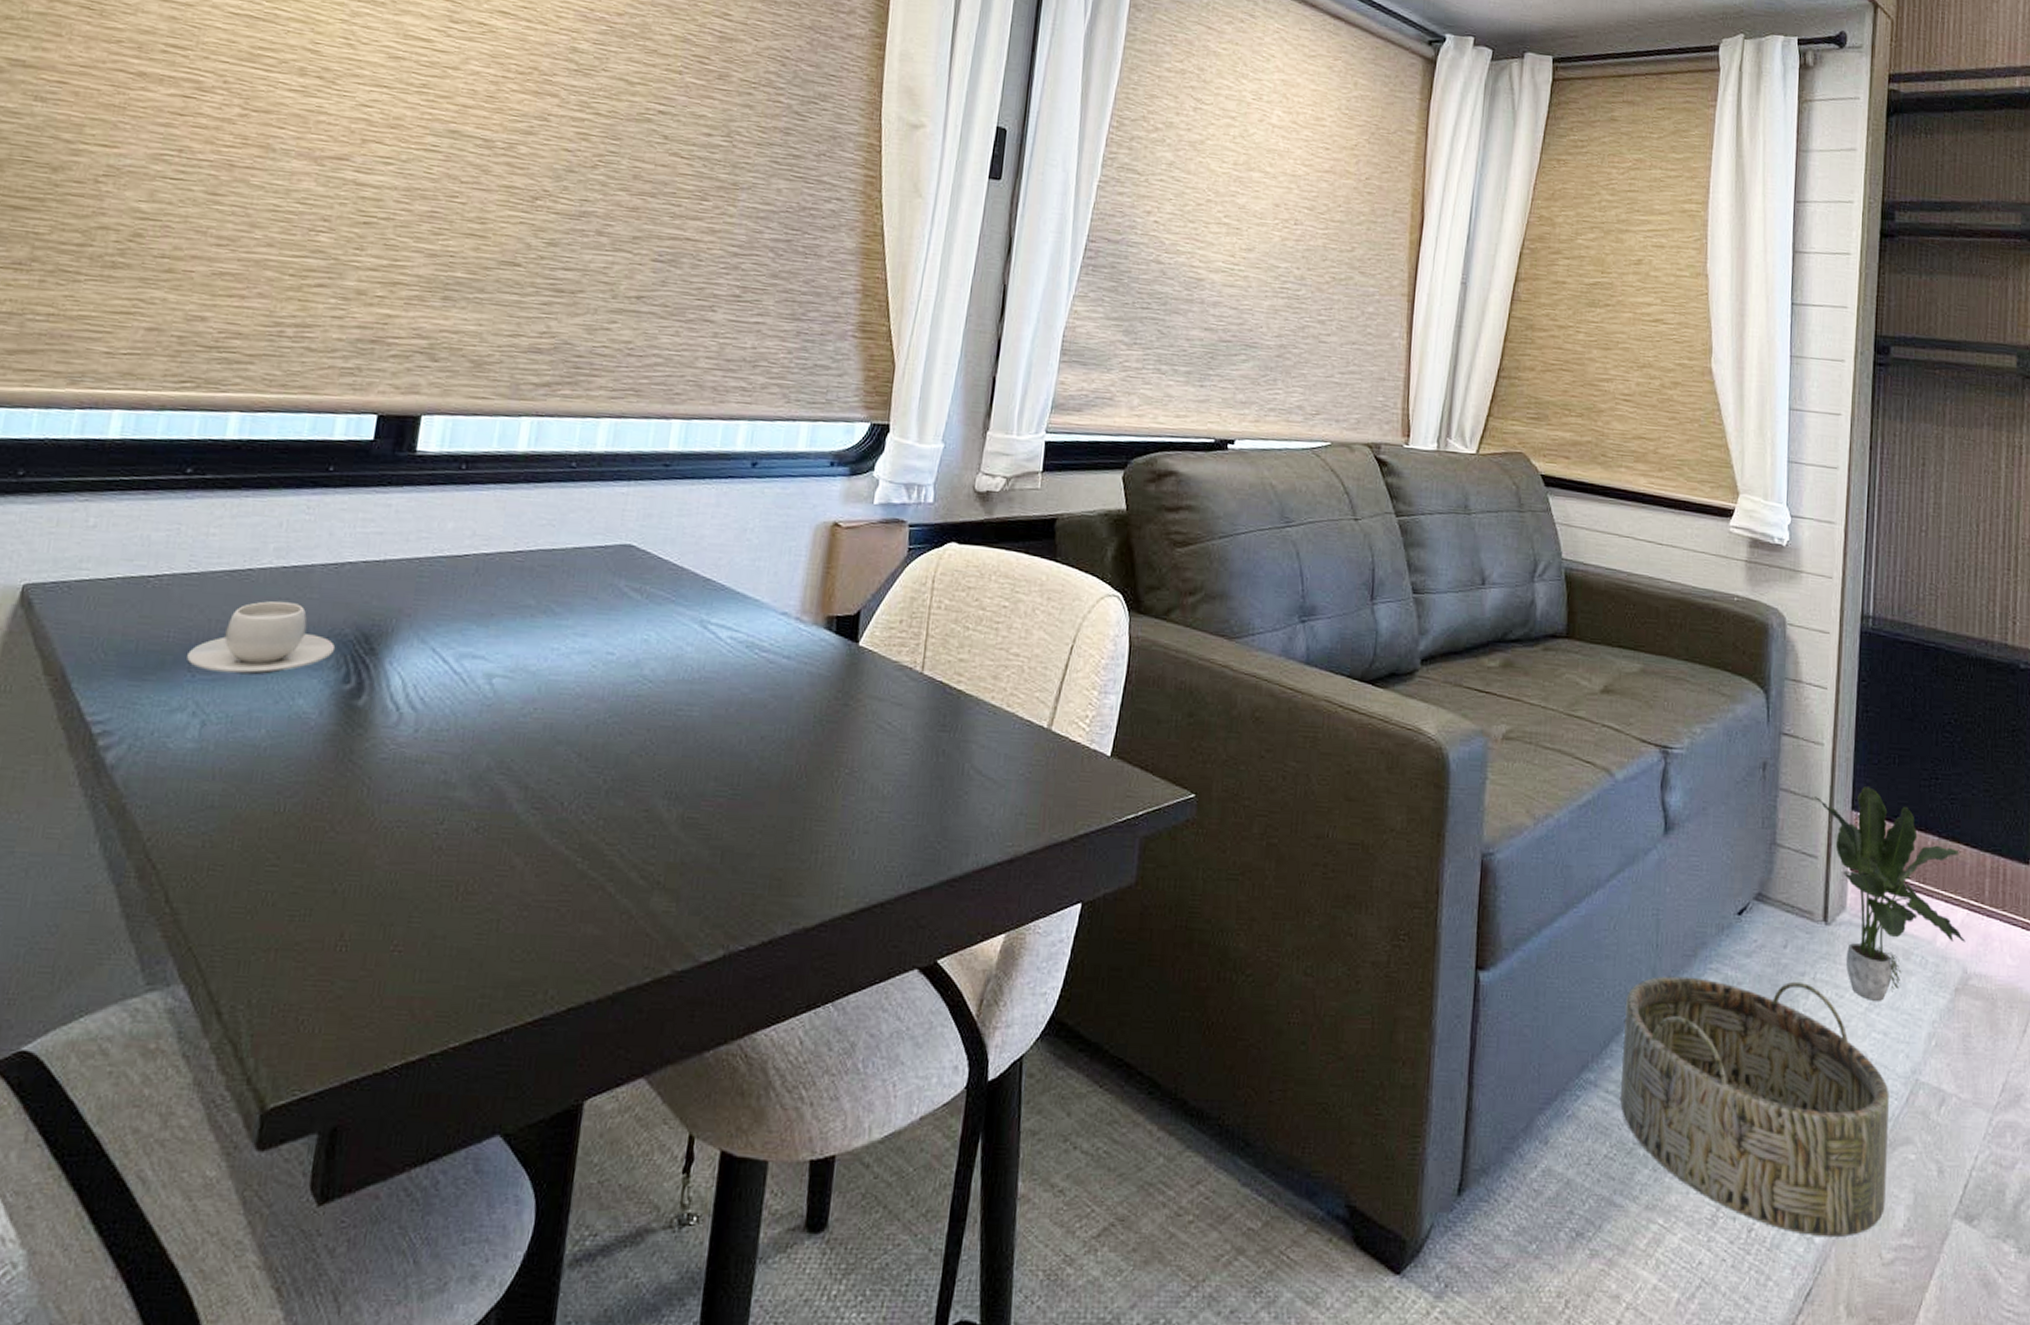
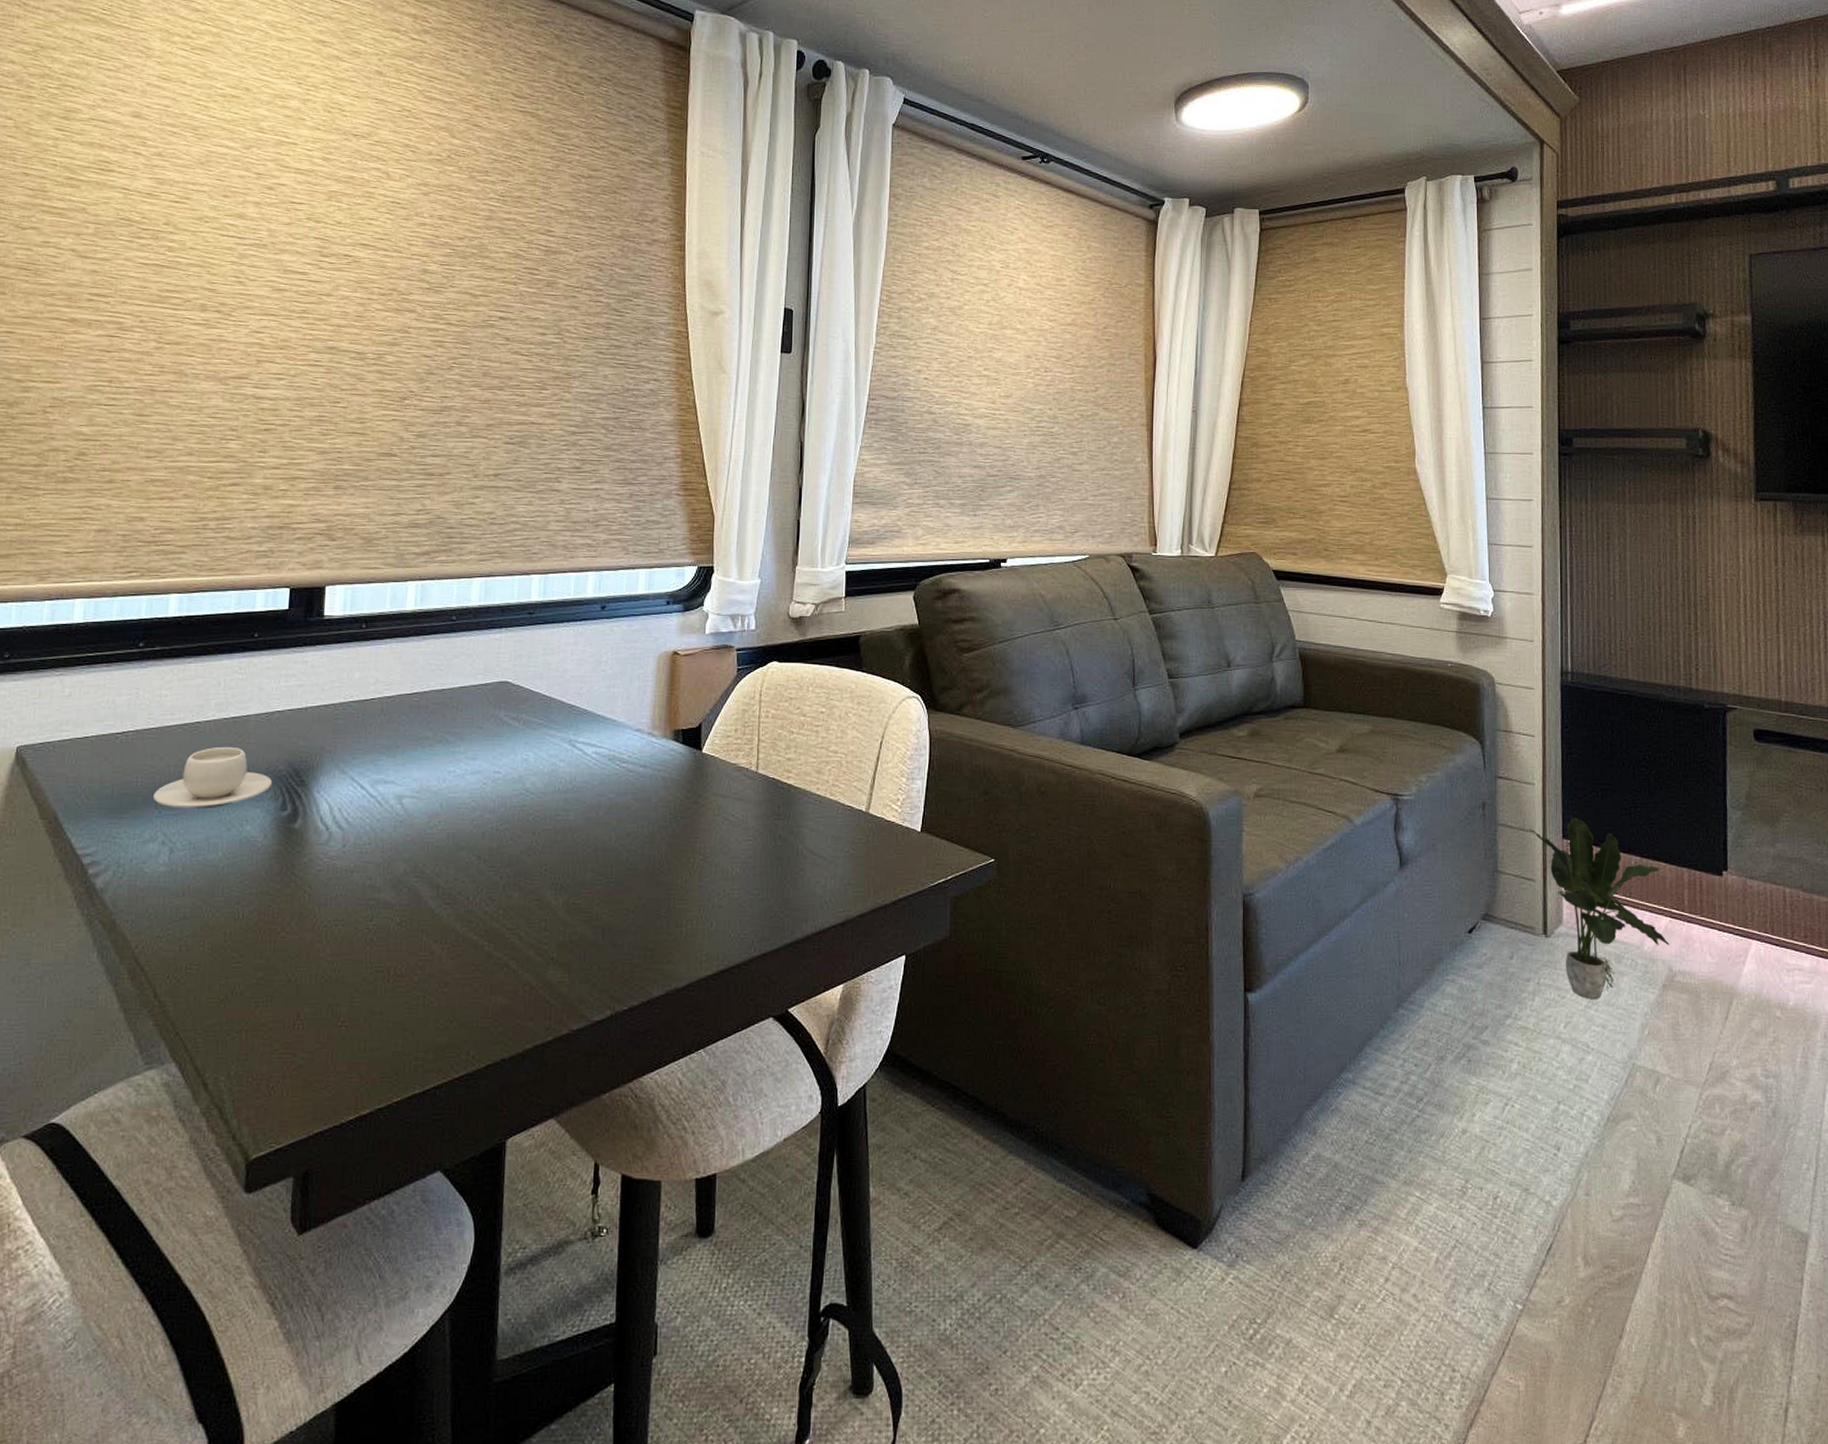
basket: present [1620,976,1889,1238] -> none [1376,986,1612,1201]

